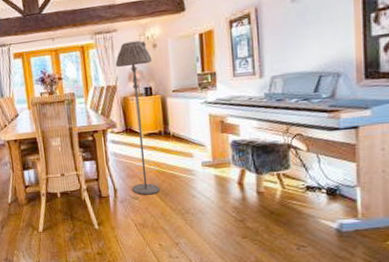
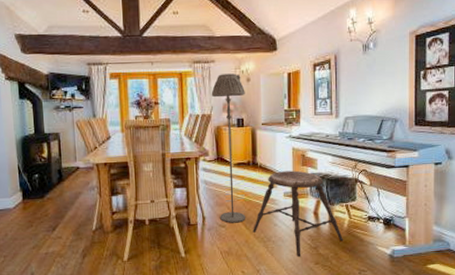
stool: none [168,138,275,230] -> present [253,170,343,257]

